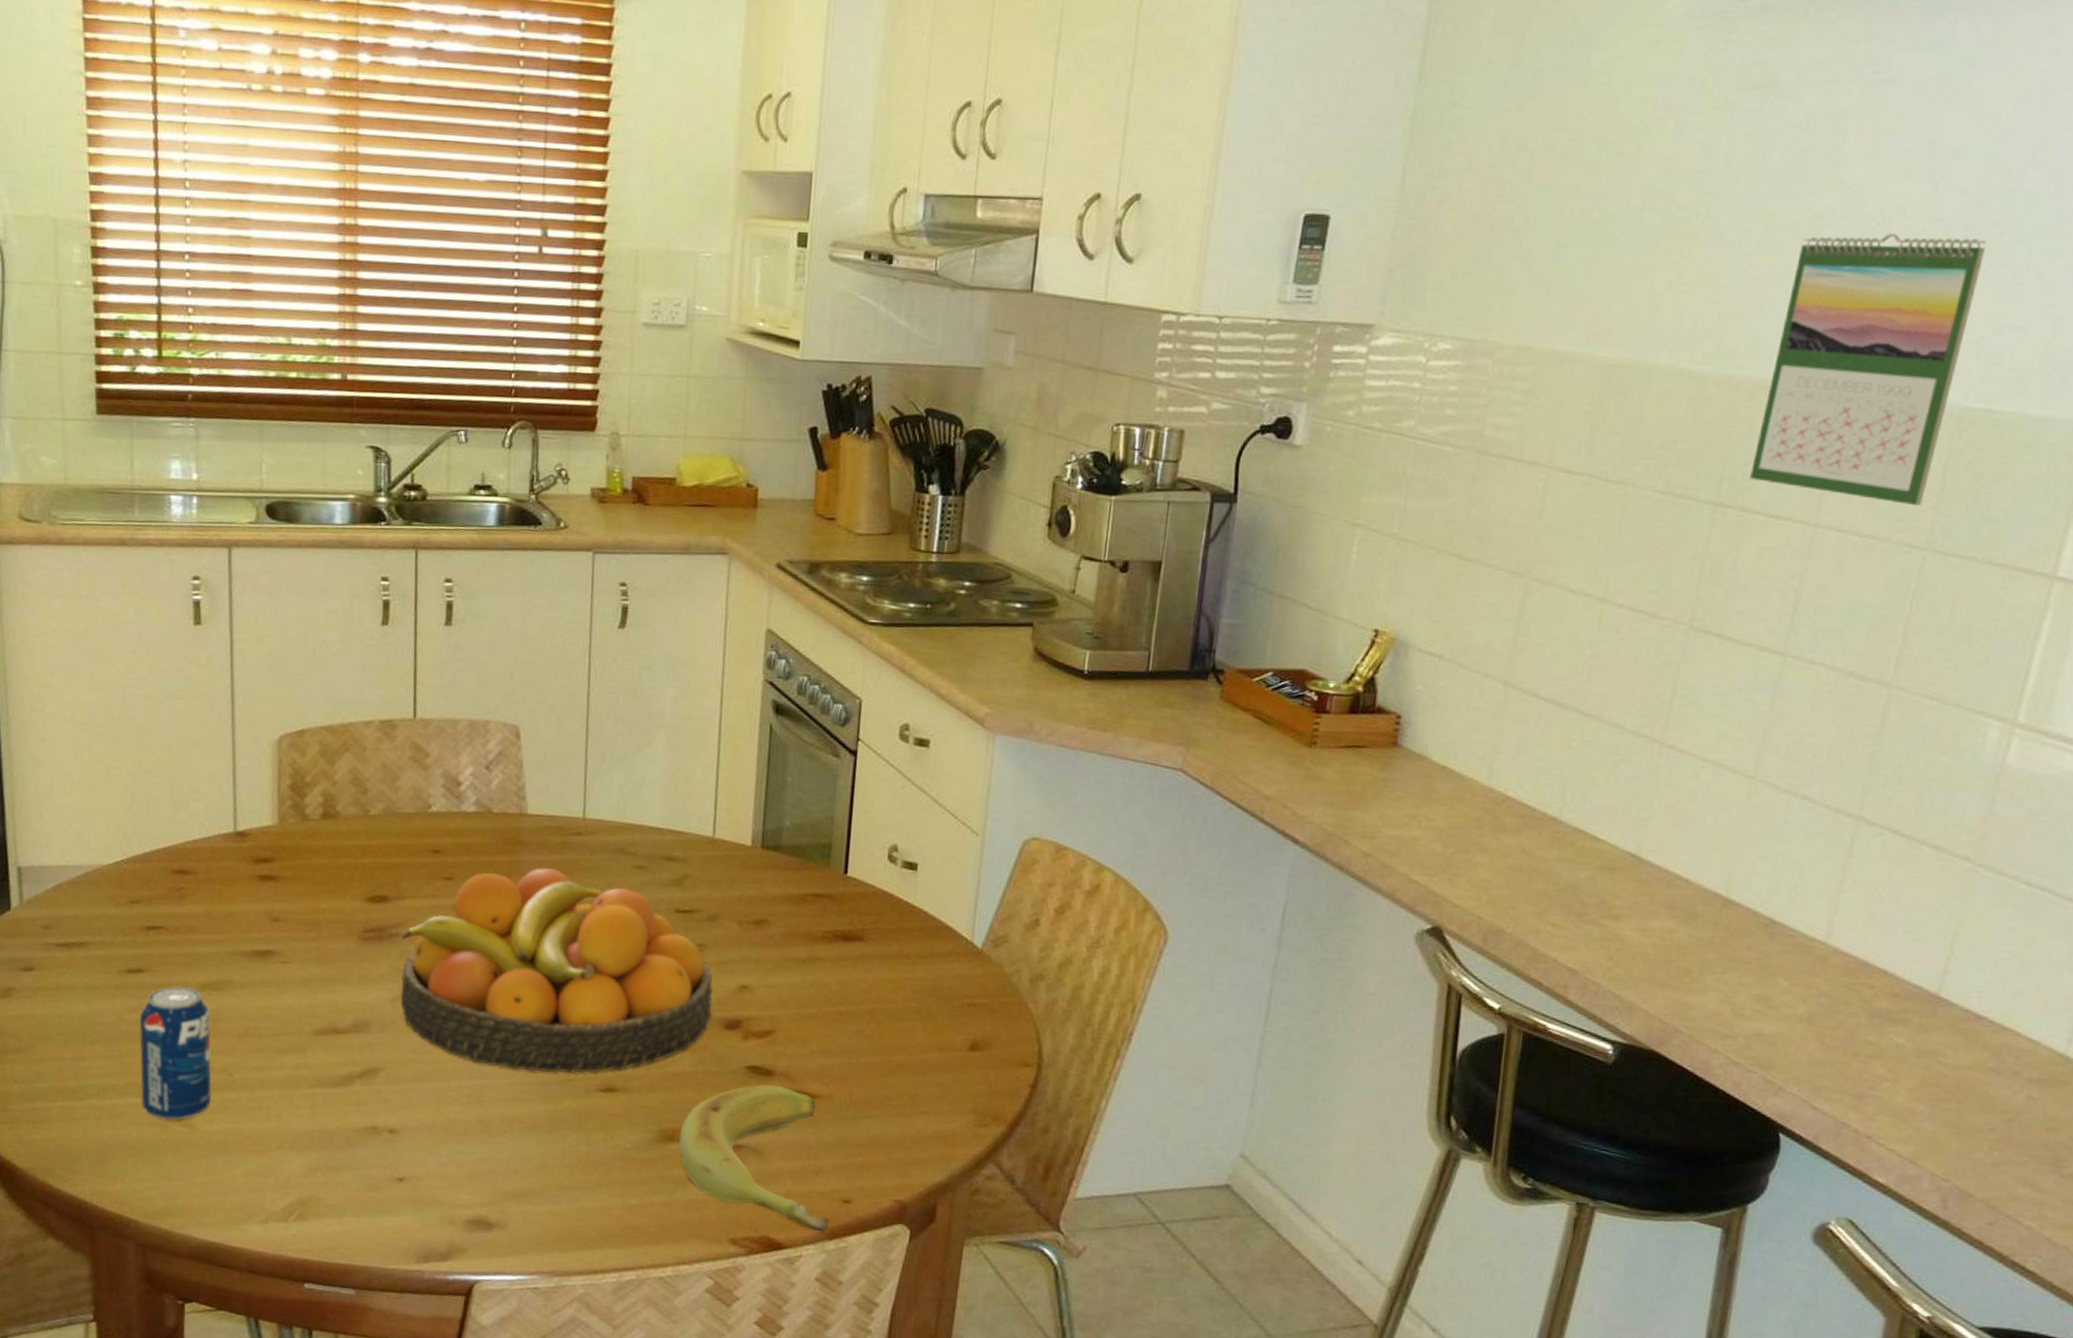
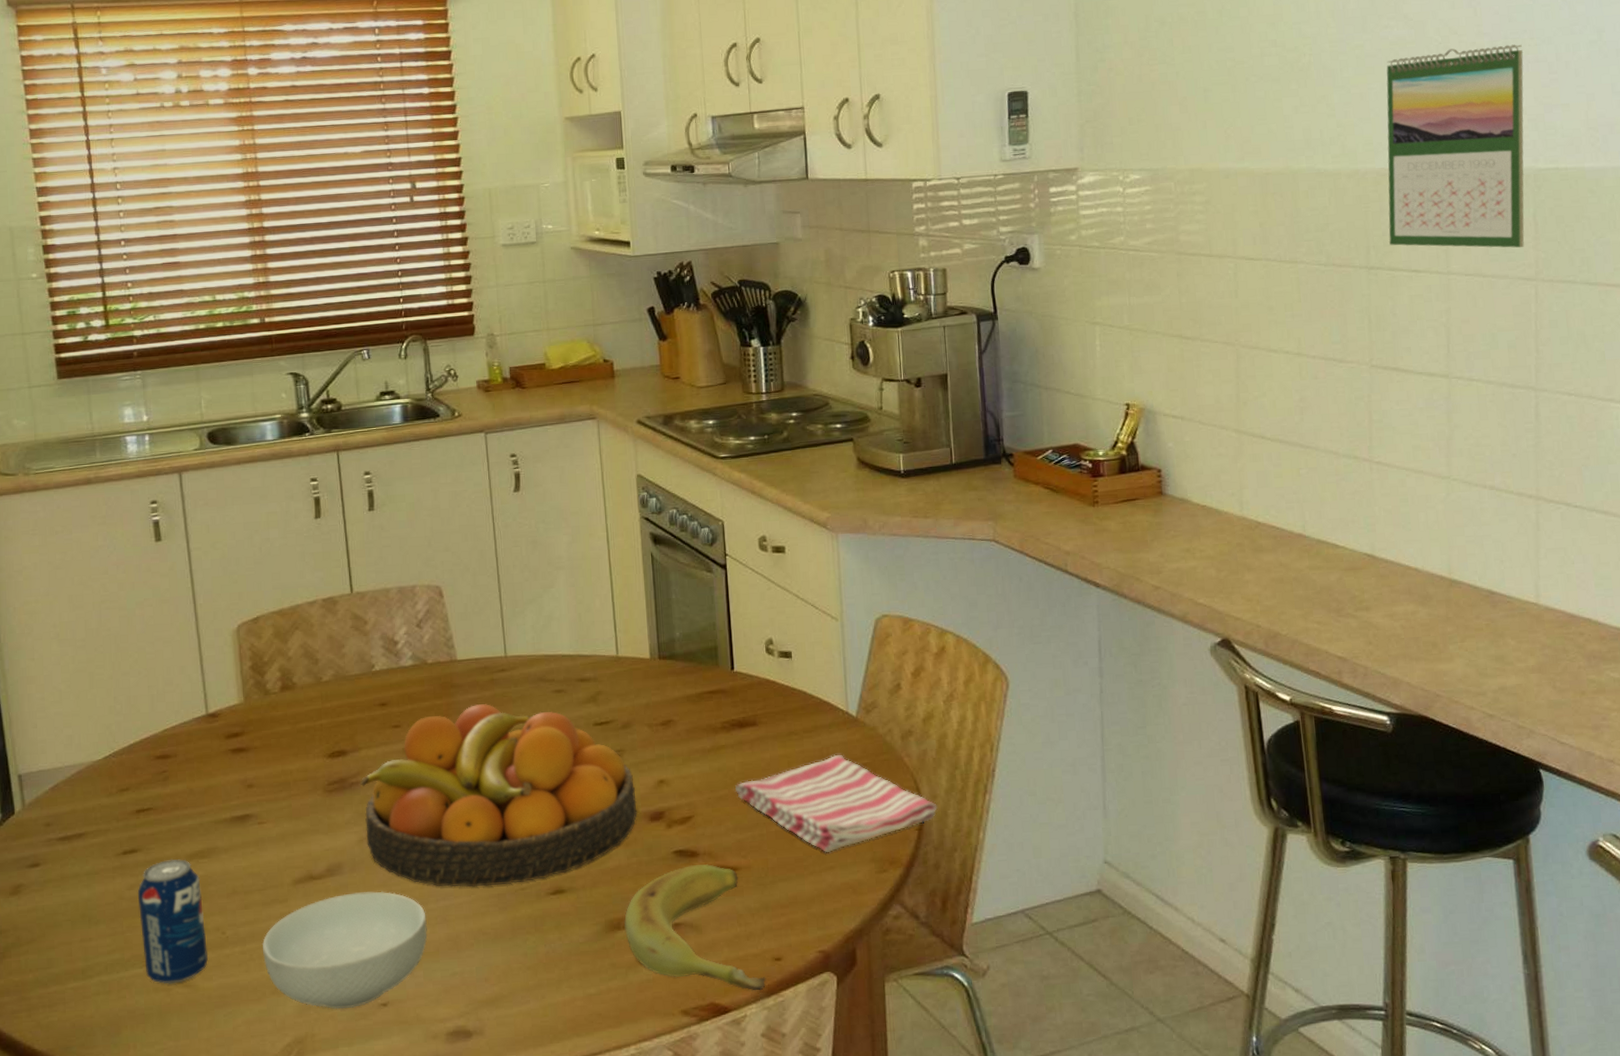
cereal bowl: none [272,1054,458,1178] -> present [261,891,427,1010]
dish towel: none [826,987,1058,1096] -> present [735,754,937,853]

